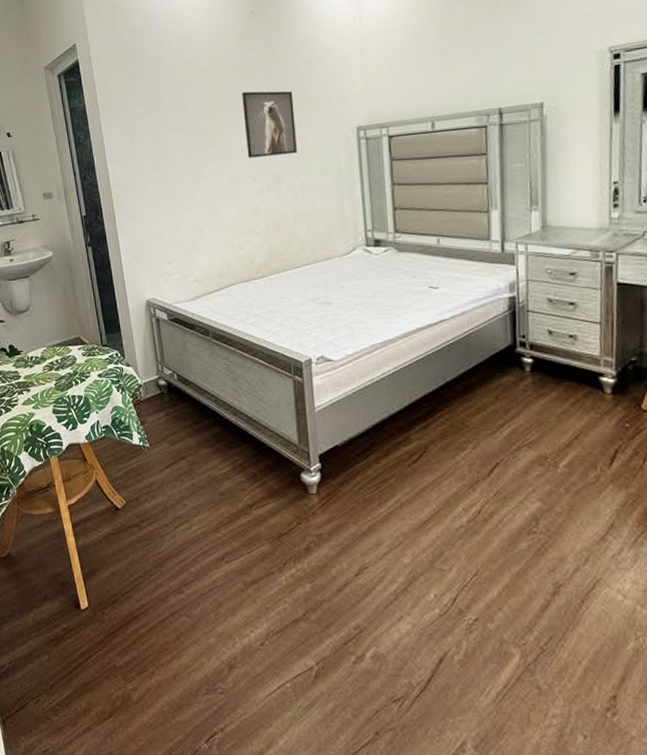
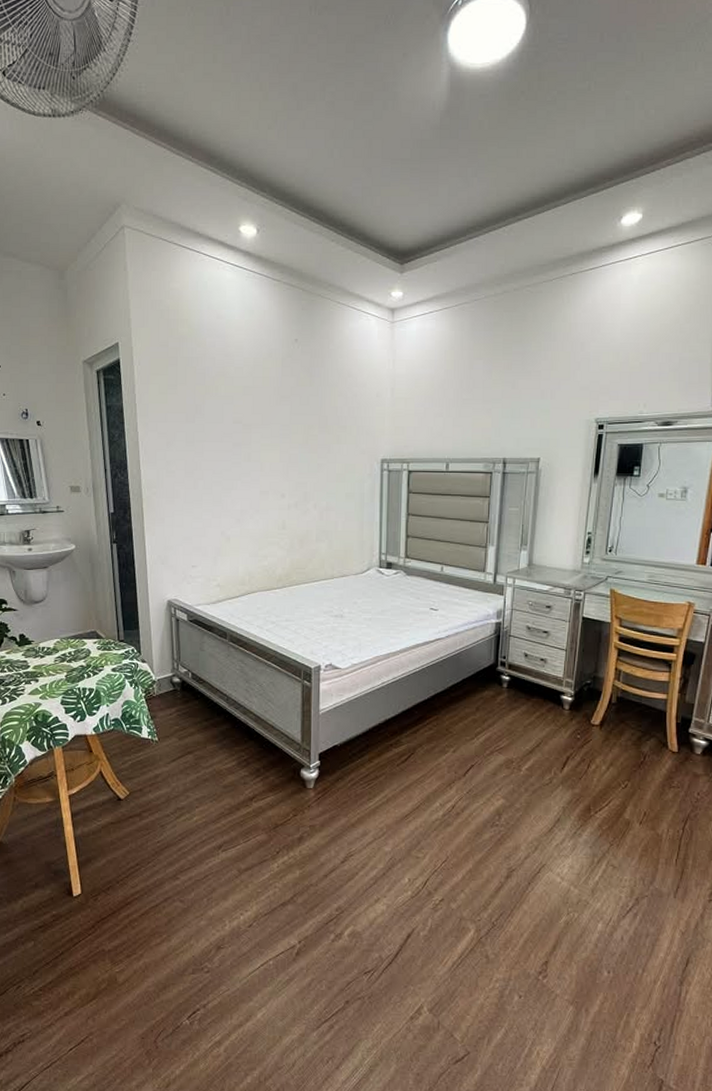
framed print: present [242,90,297,158] -> none [278,412,327,476]

